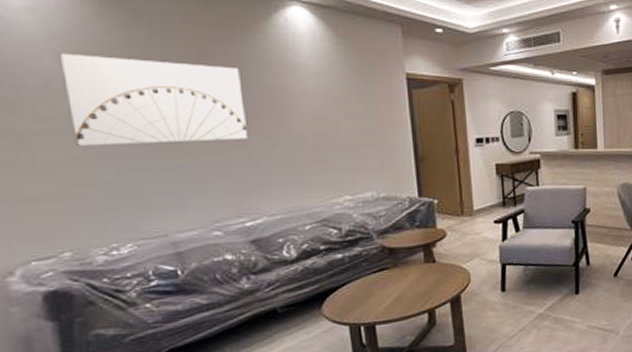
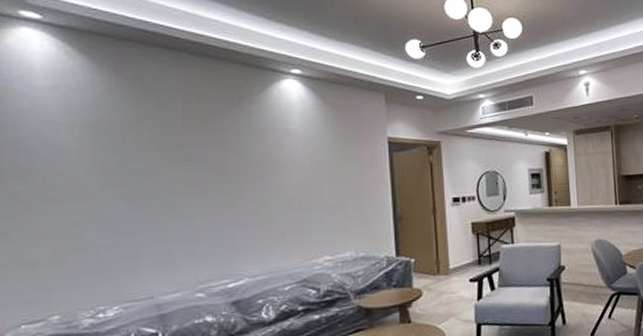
wall art: present [59,53,247,146] -> none [73,126,236,211]

